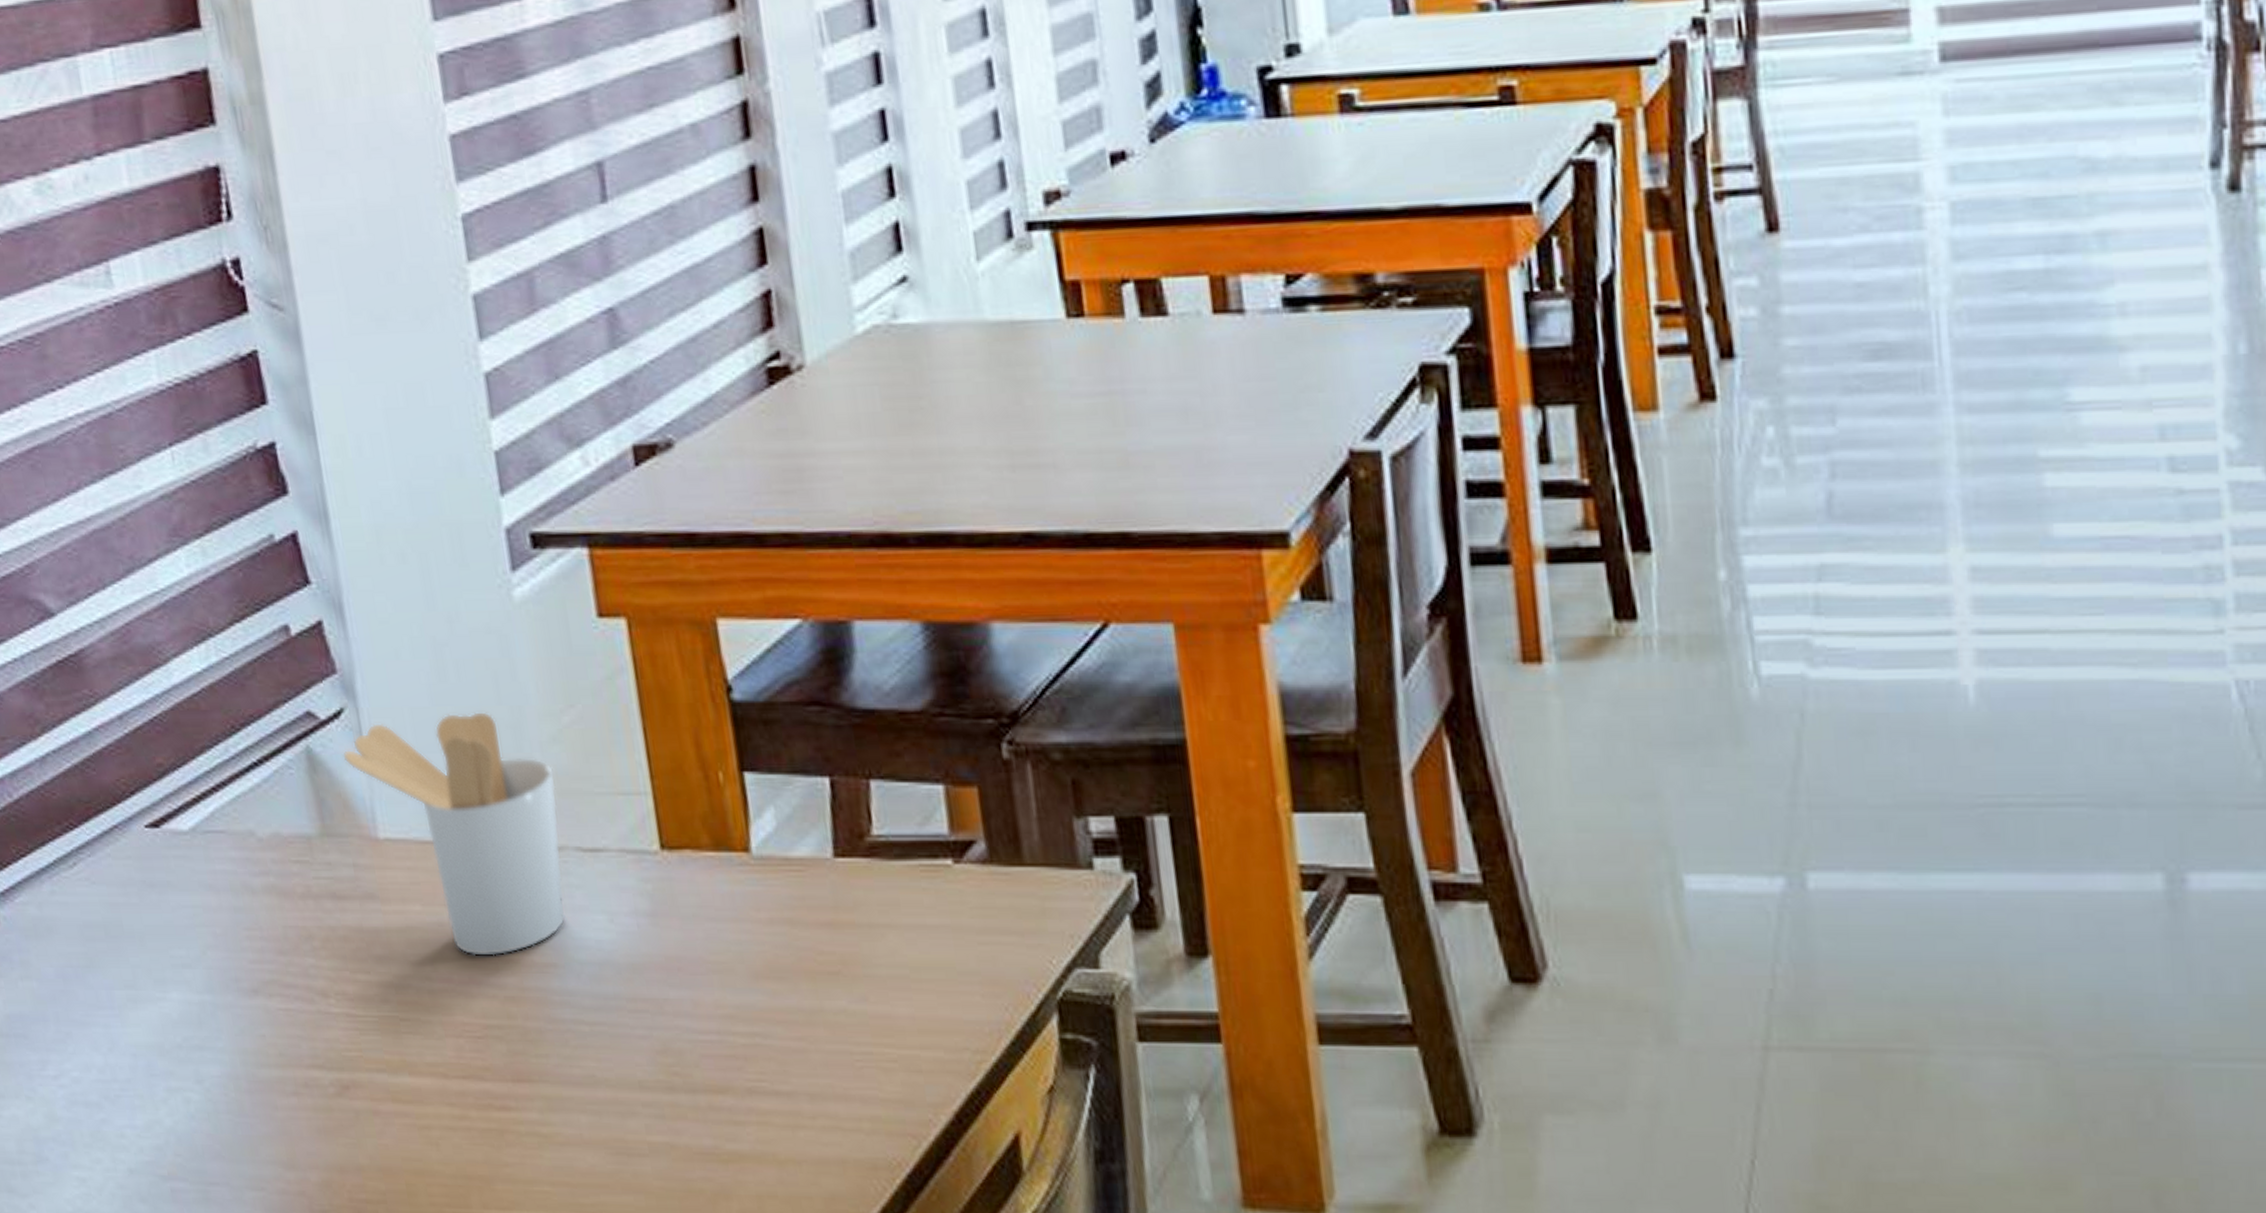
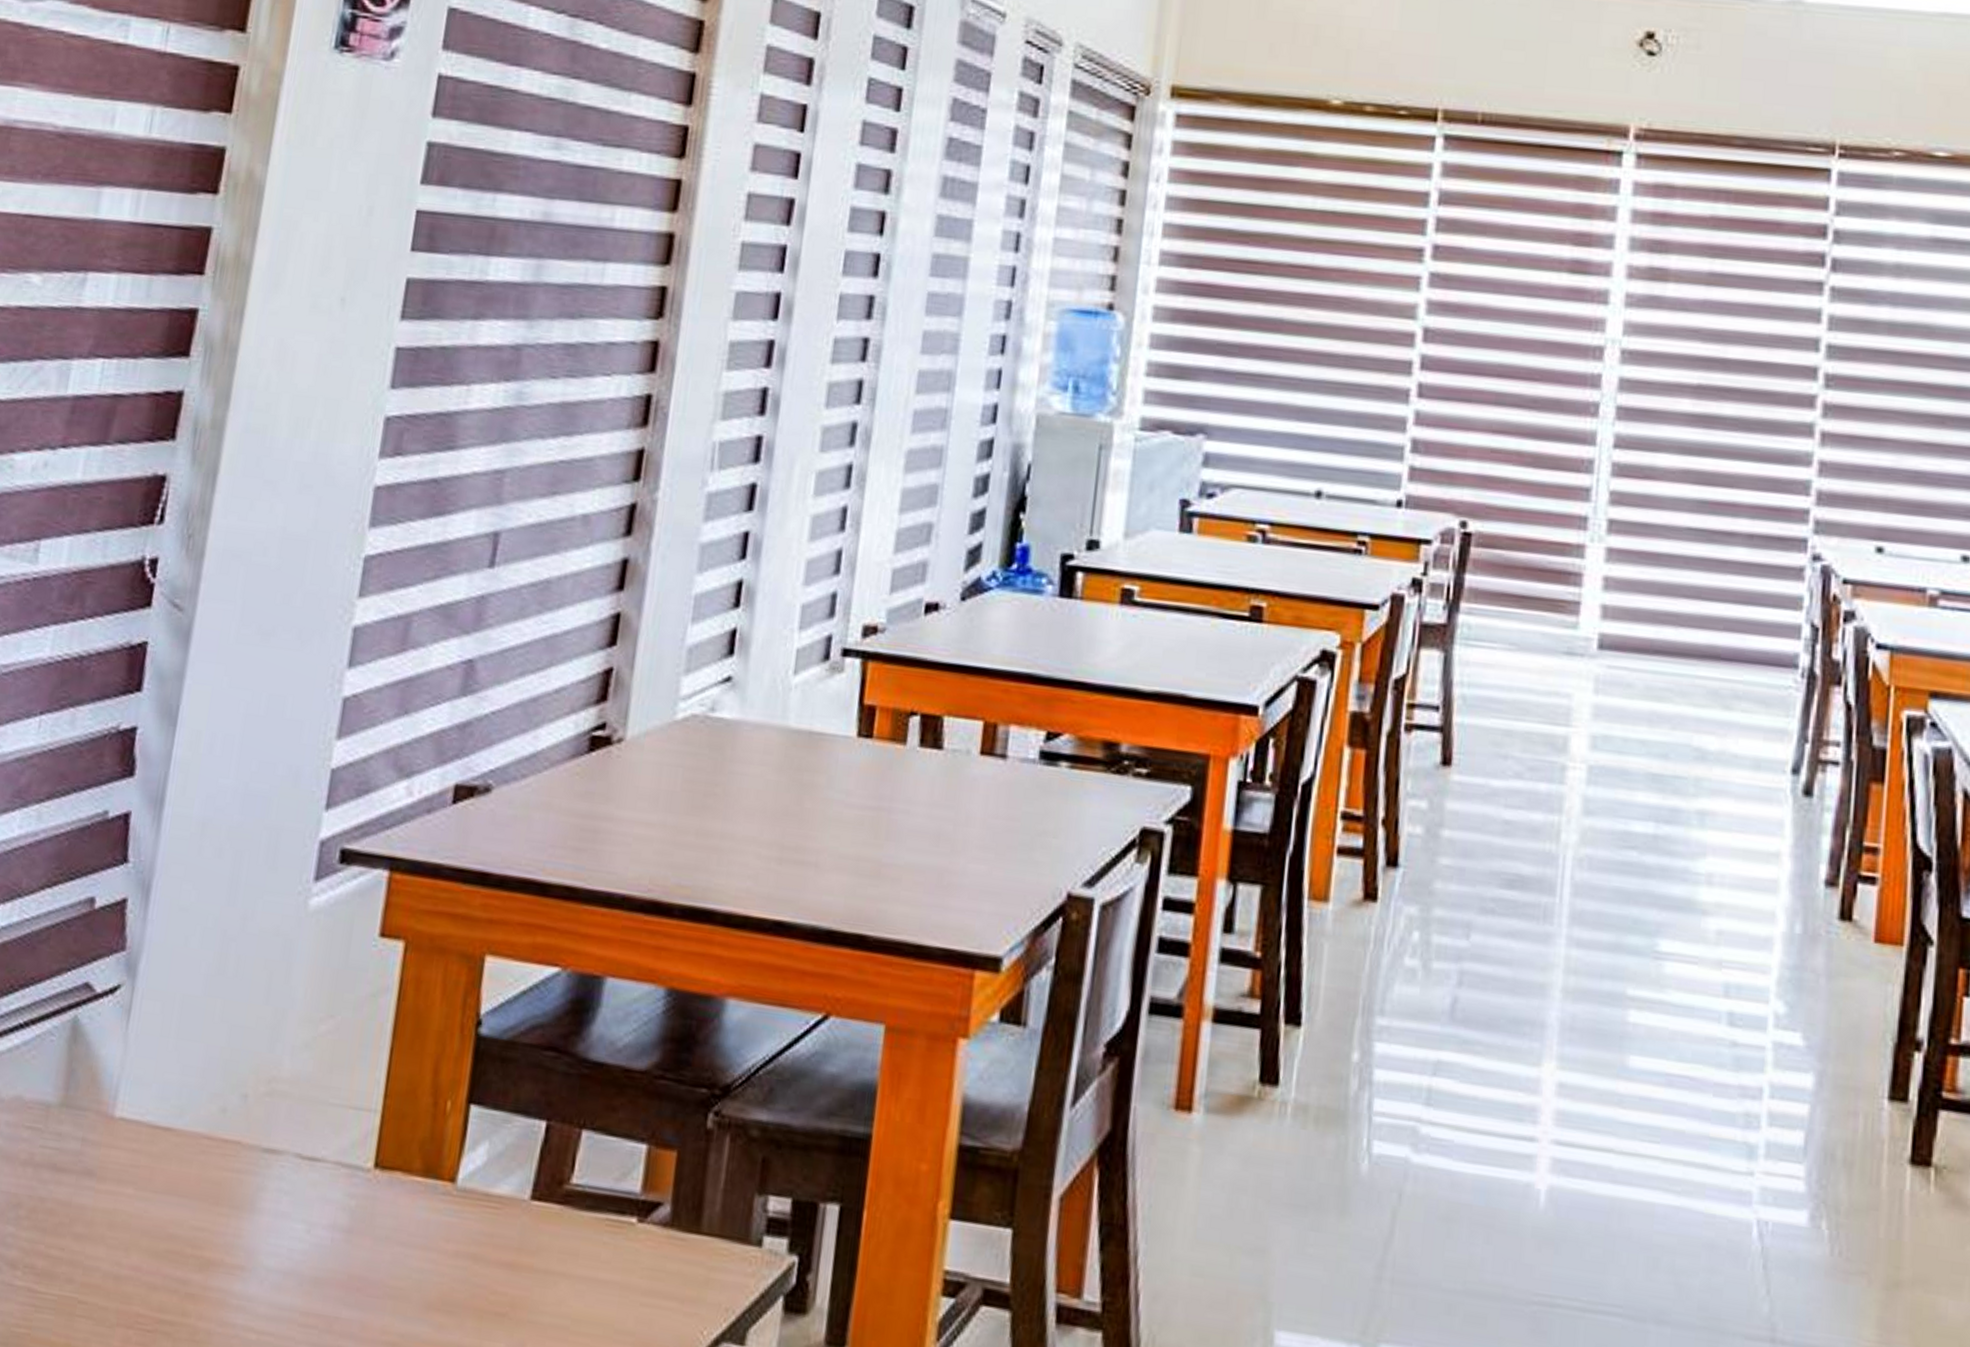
utensil holder: present [343,712,566,956] -> none [105,1004,298,1251]

